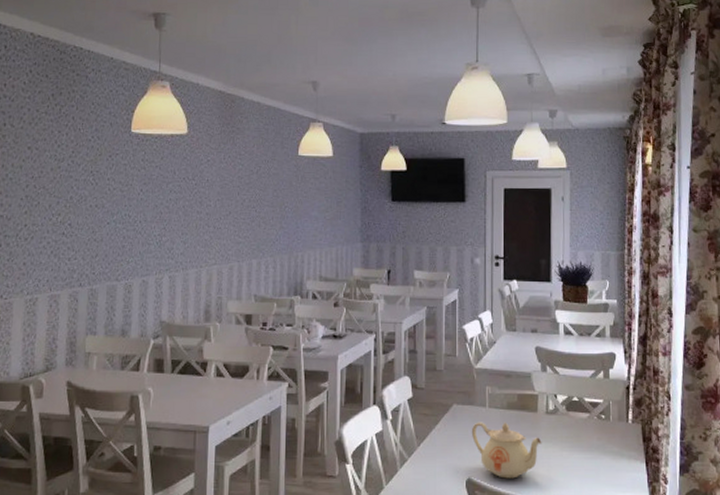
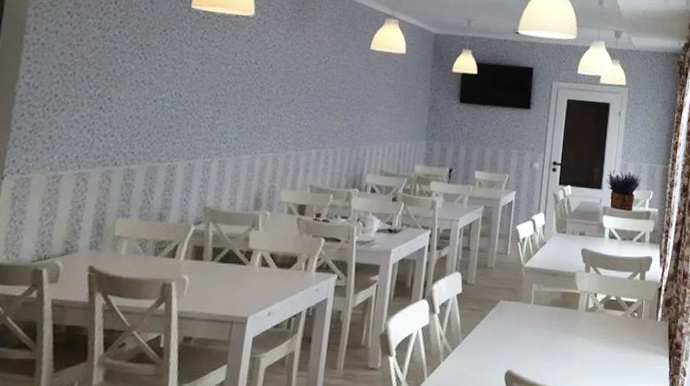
teapot: present [471,422,542,479] -> none [514,317,579,371]

